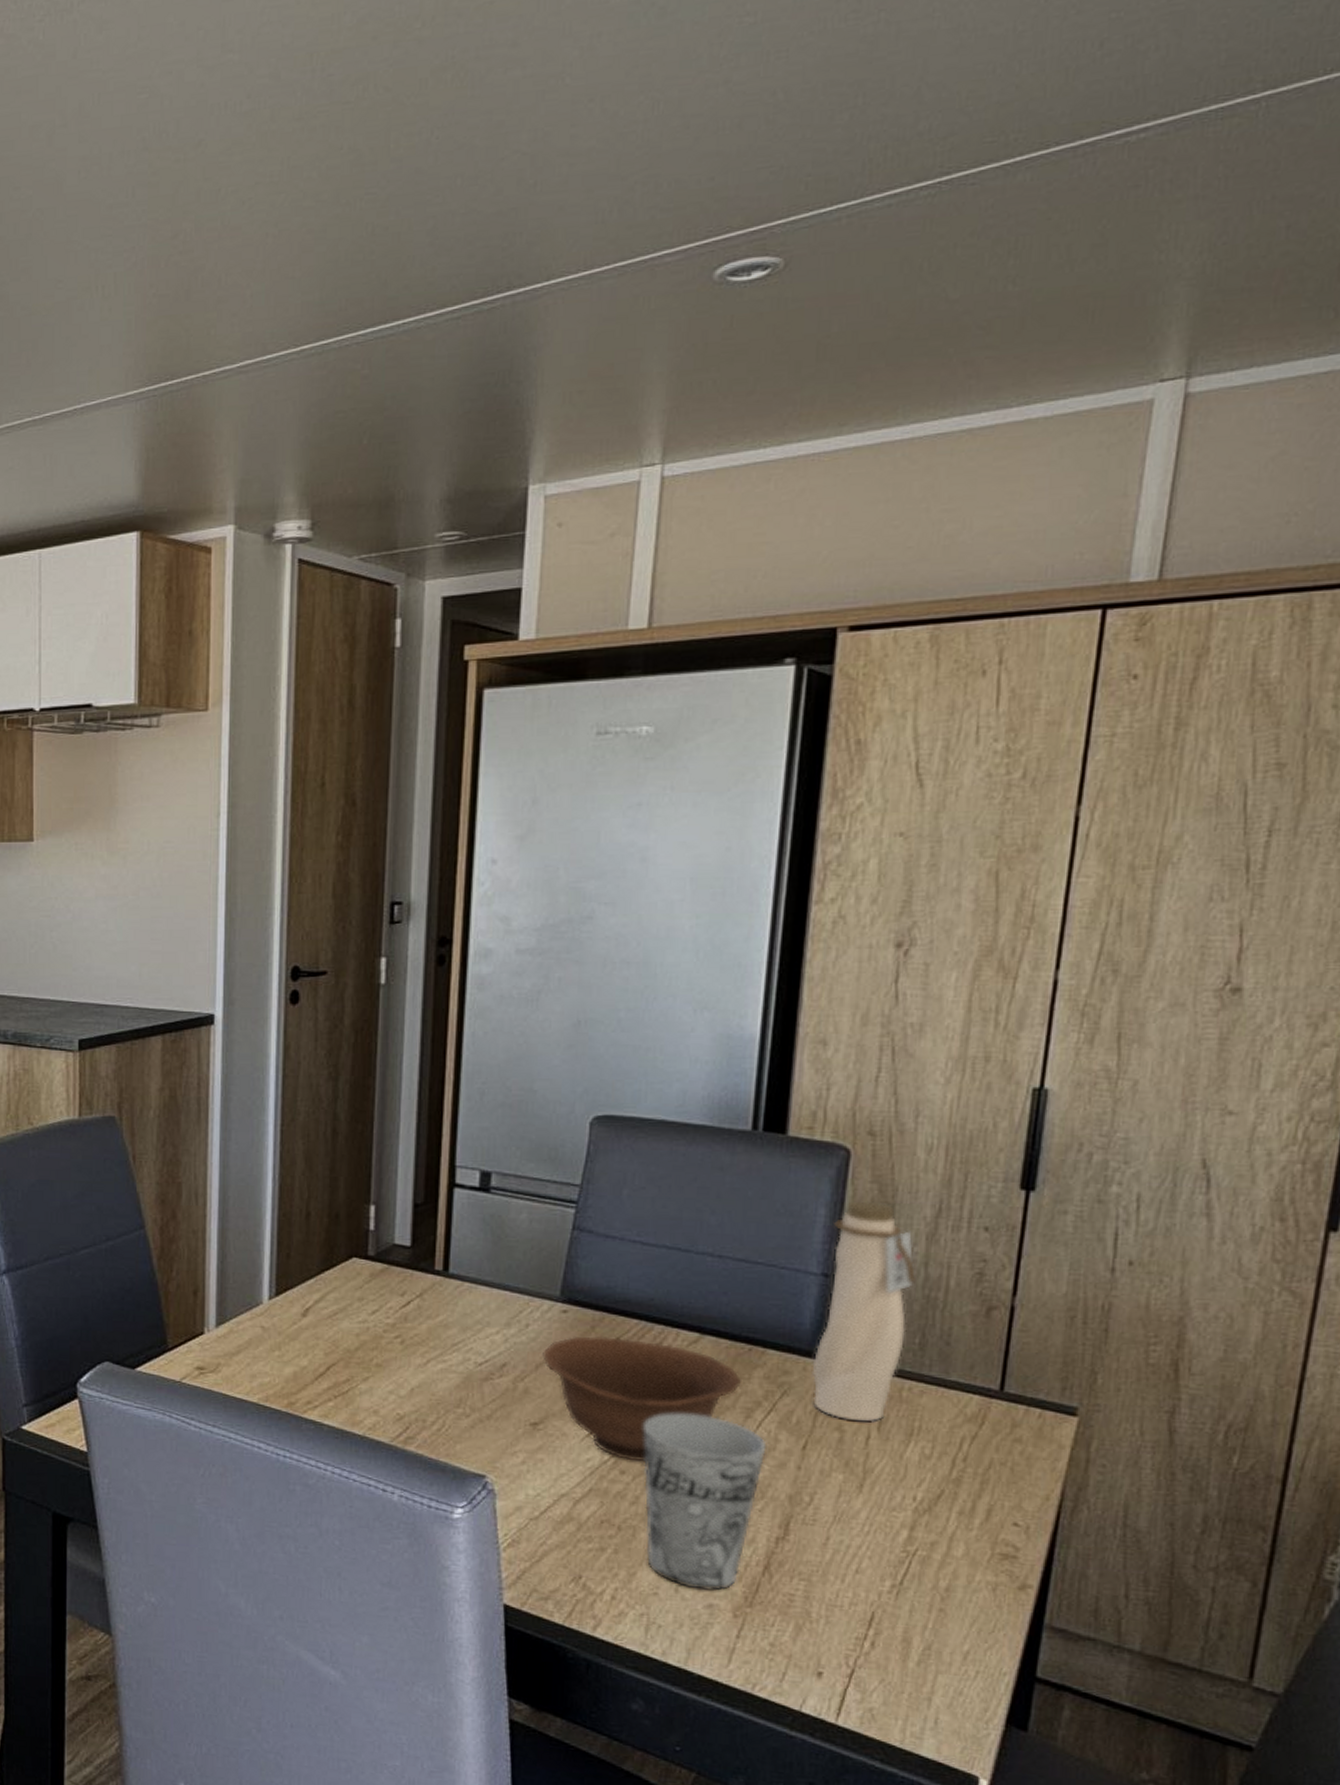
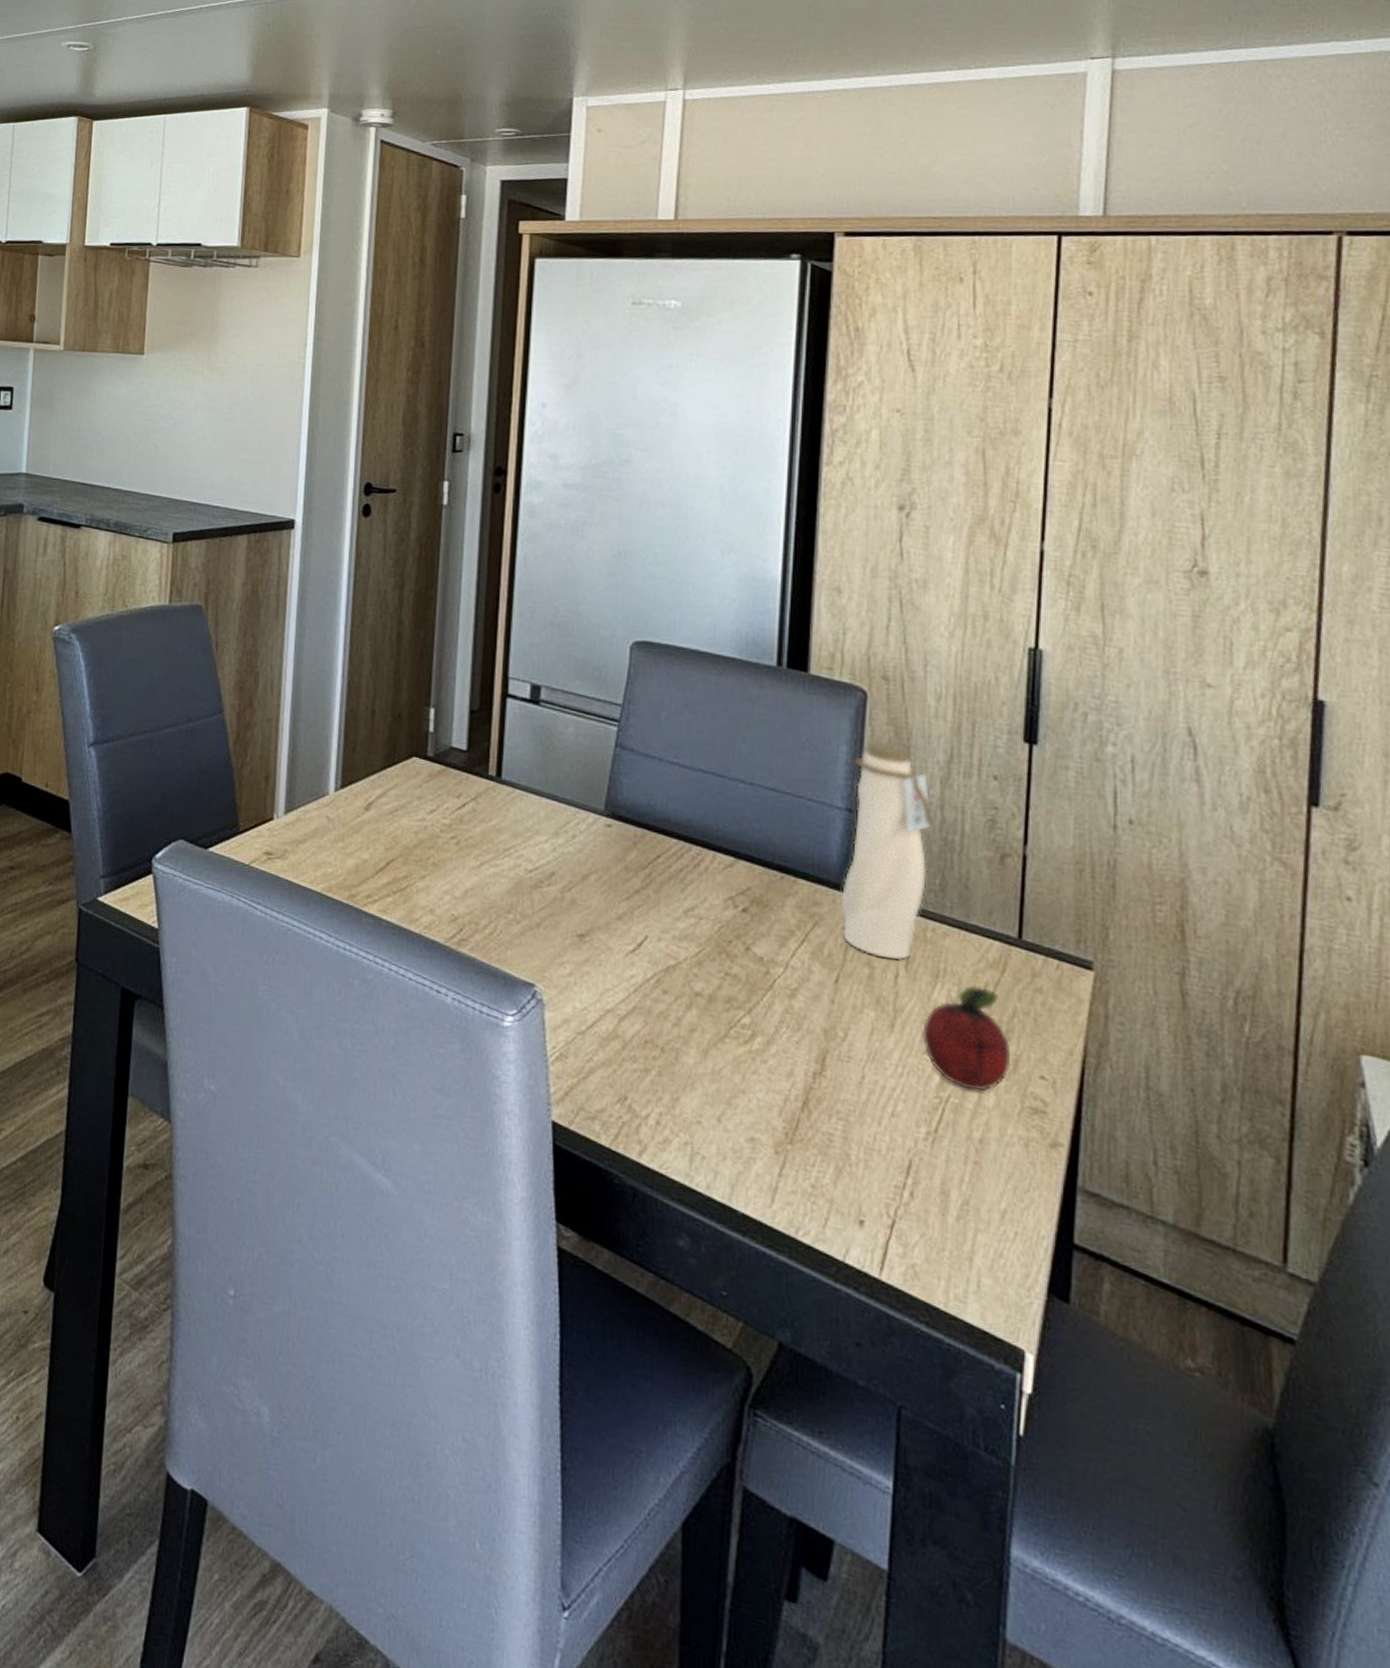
bowl: present [543,1335,742,1463] -> none [588,850,776,984]
cup: present [643,1413,767,1591] -> none [684,935,801,1124]
fruit: none [891,1441,984,1543] -> present [921,986,1011,1092]

